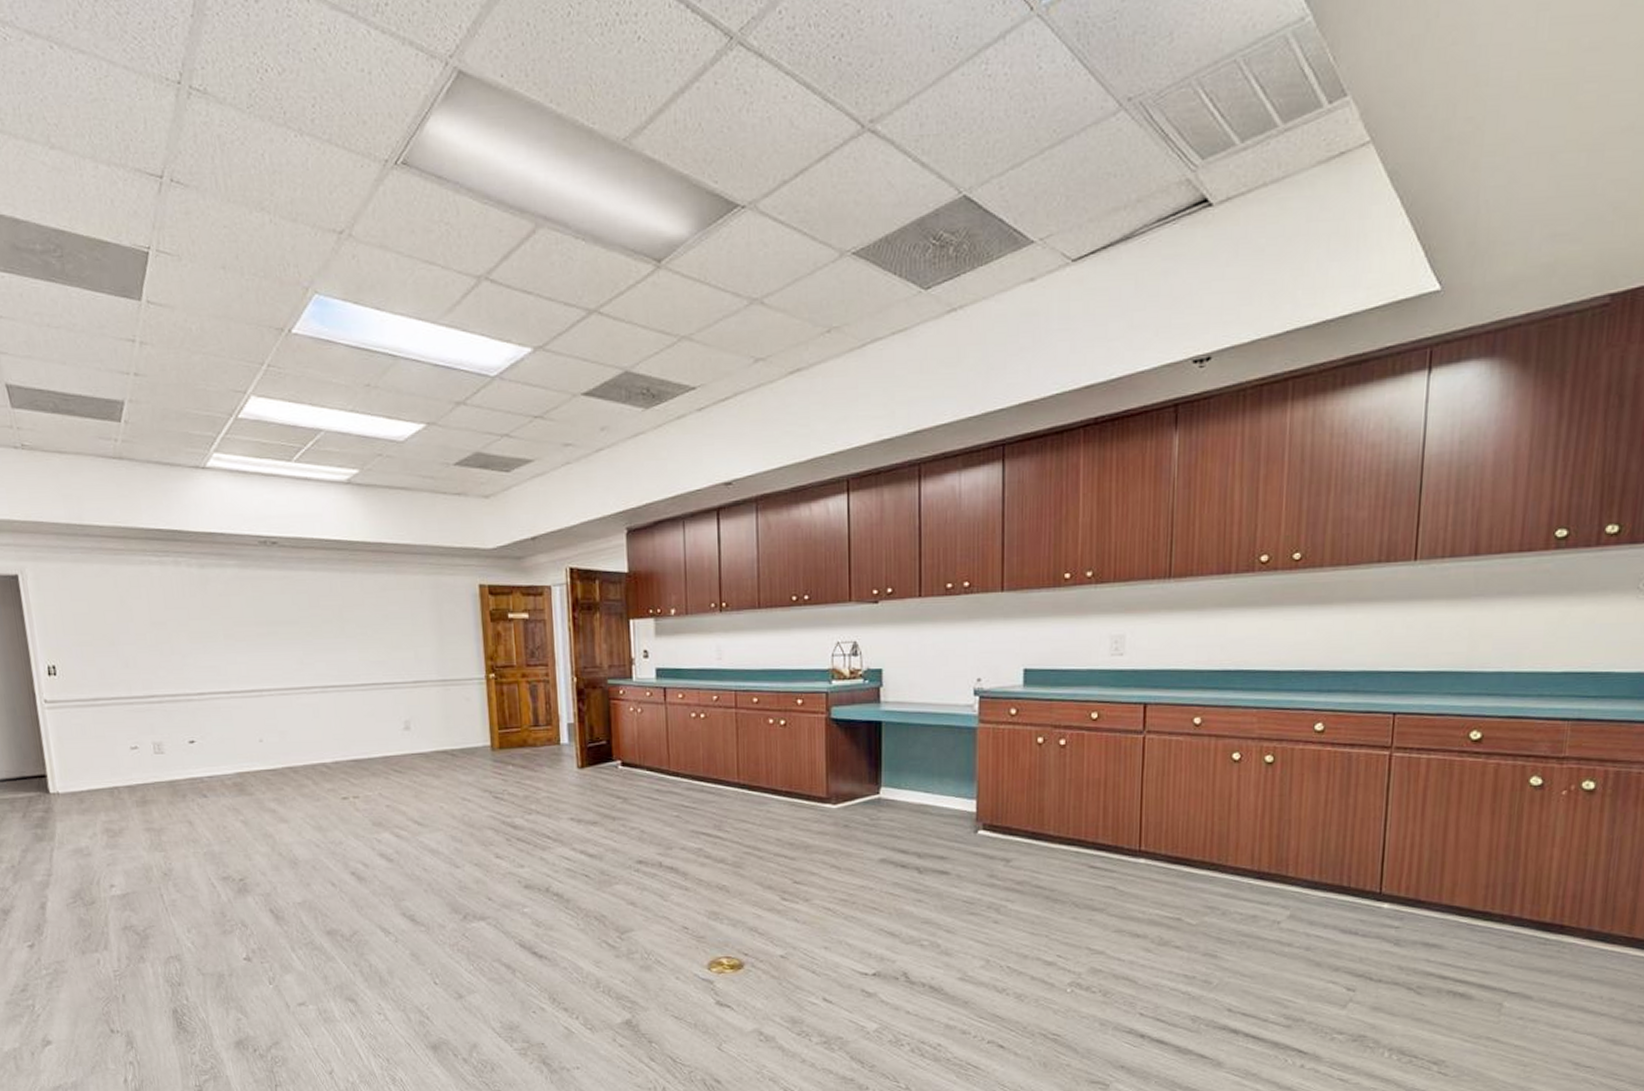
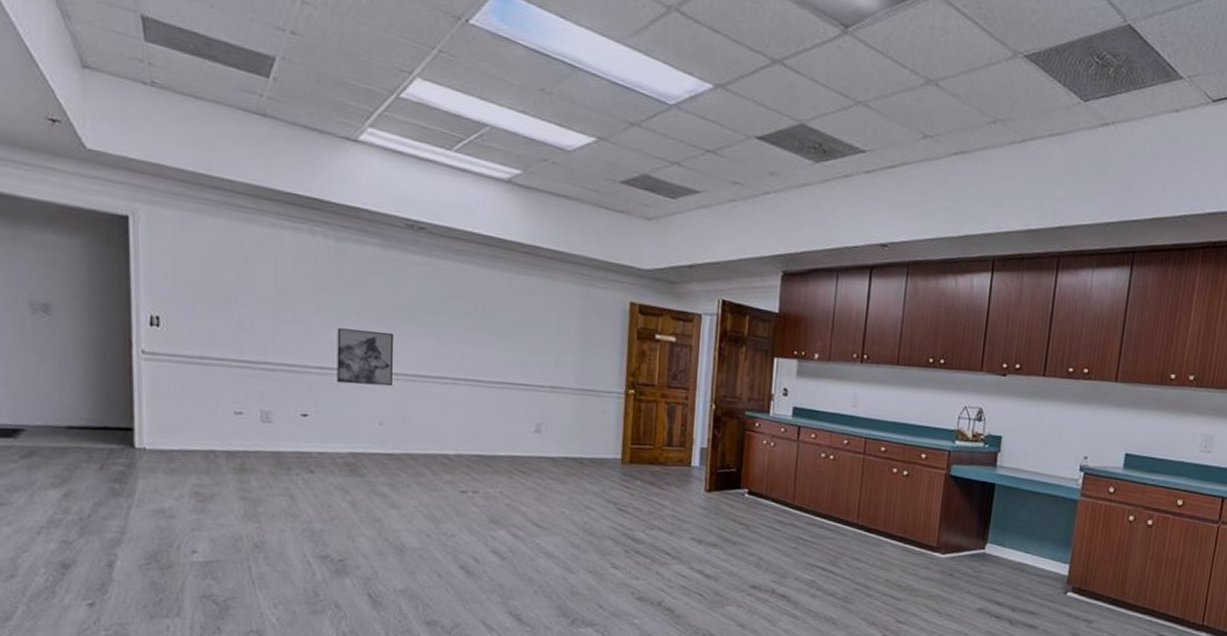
wall art: none [210,651,266,706] -> present [337,328,394,387]

